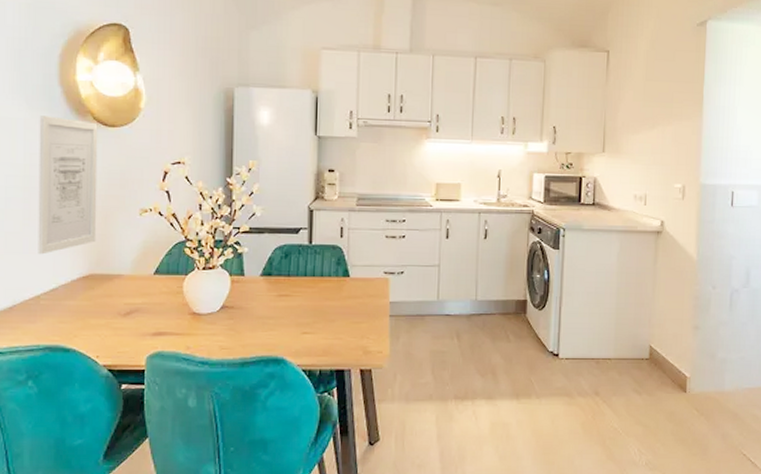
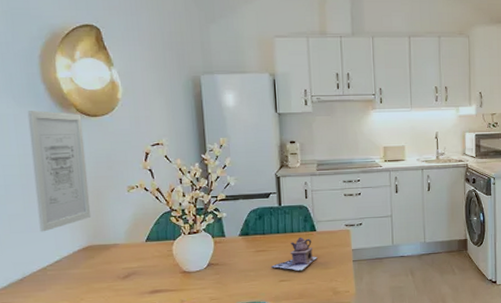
teapot: none [293,282,348,324] -> present [270,237,317,272]

